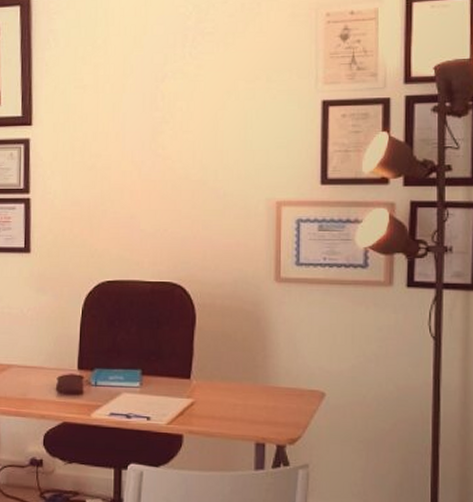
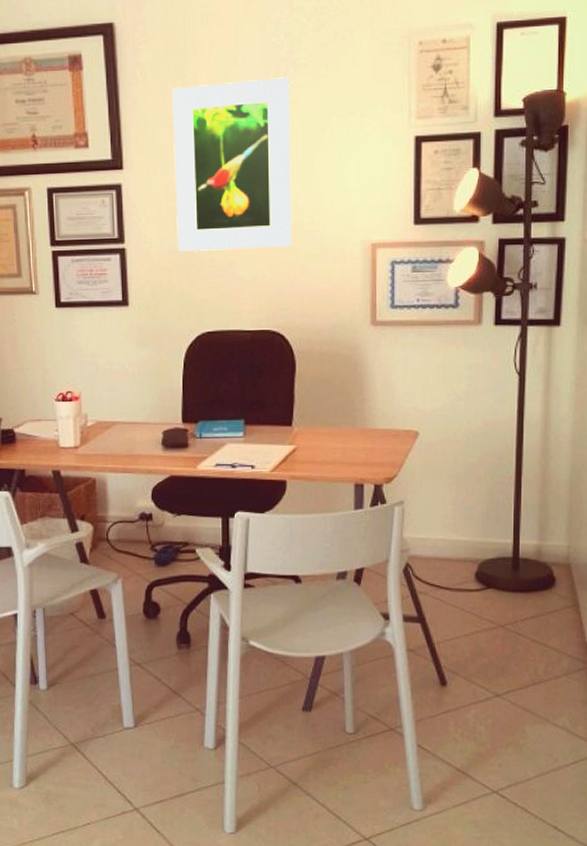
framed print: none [81,44,196,203] -> present [171,77,293,252]

